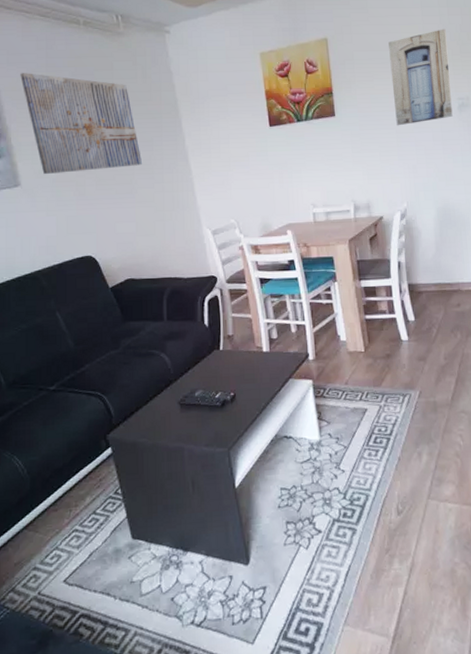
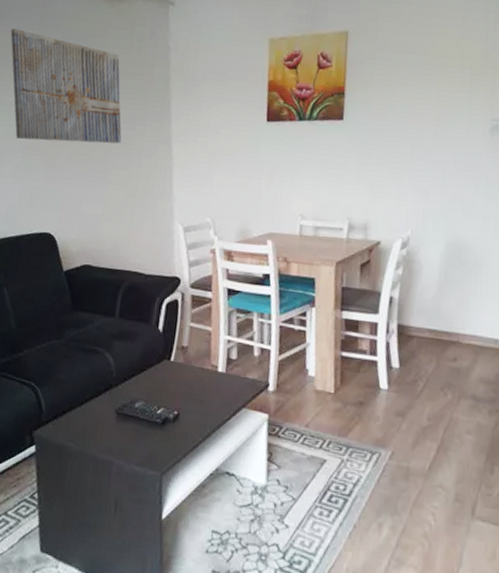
wall art: present [388,29,453,126] -> none [413,37,489,142]

